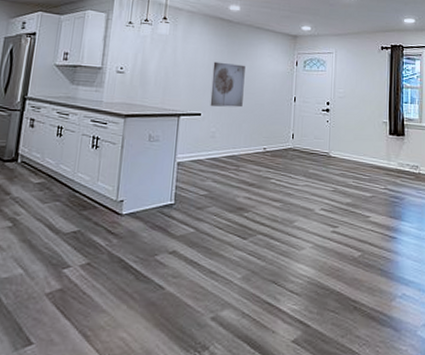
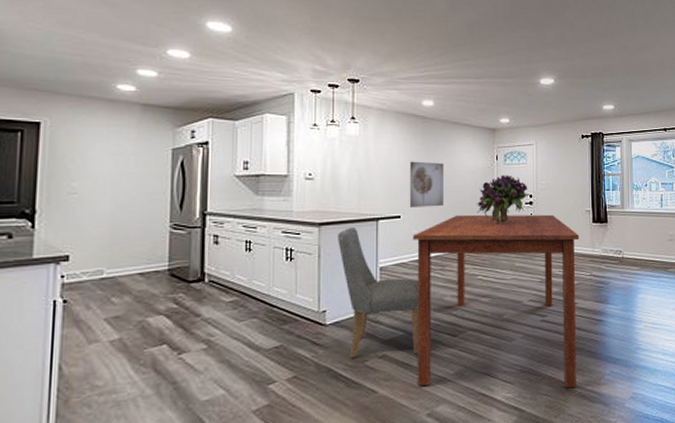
chair: none [140,121,213,254] -> present [338,228,419,358]
dining table: none [203,116,375,308] -> present [413,214,579,388]
bouquet: none [273,80,328,128] -> present [476,175,531,223]

